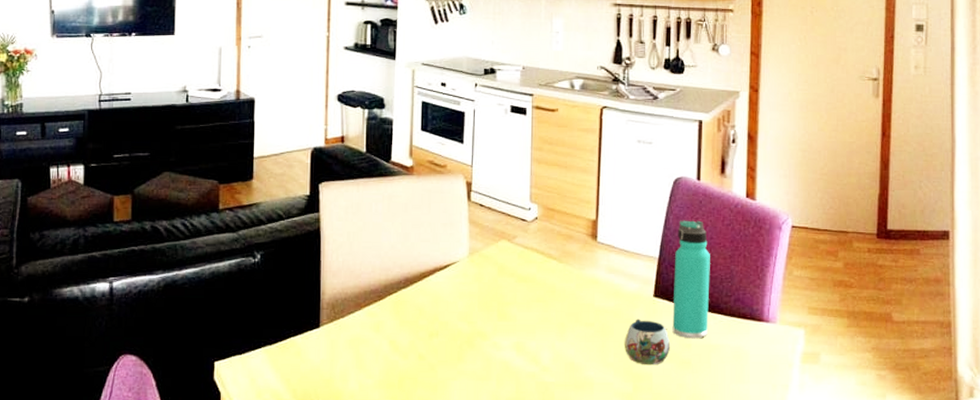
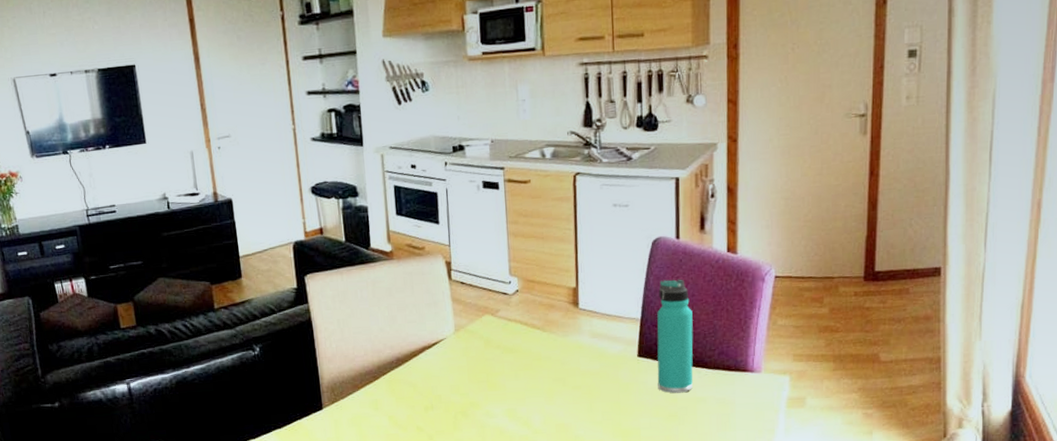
mug: present [625,318,670,366] -> none [611,378,656,421]

